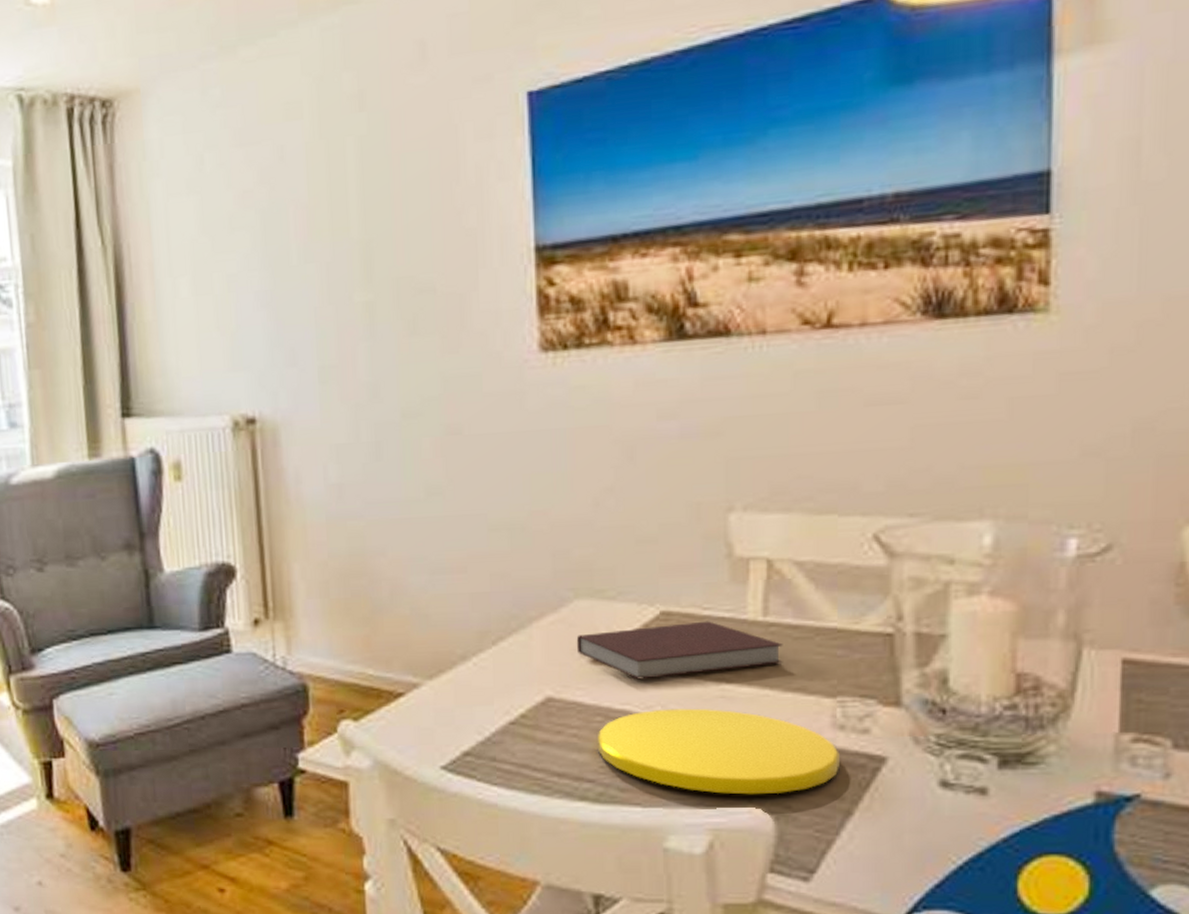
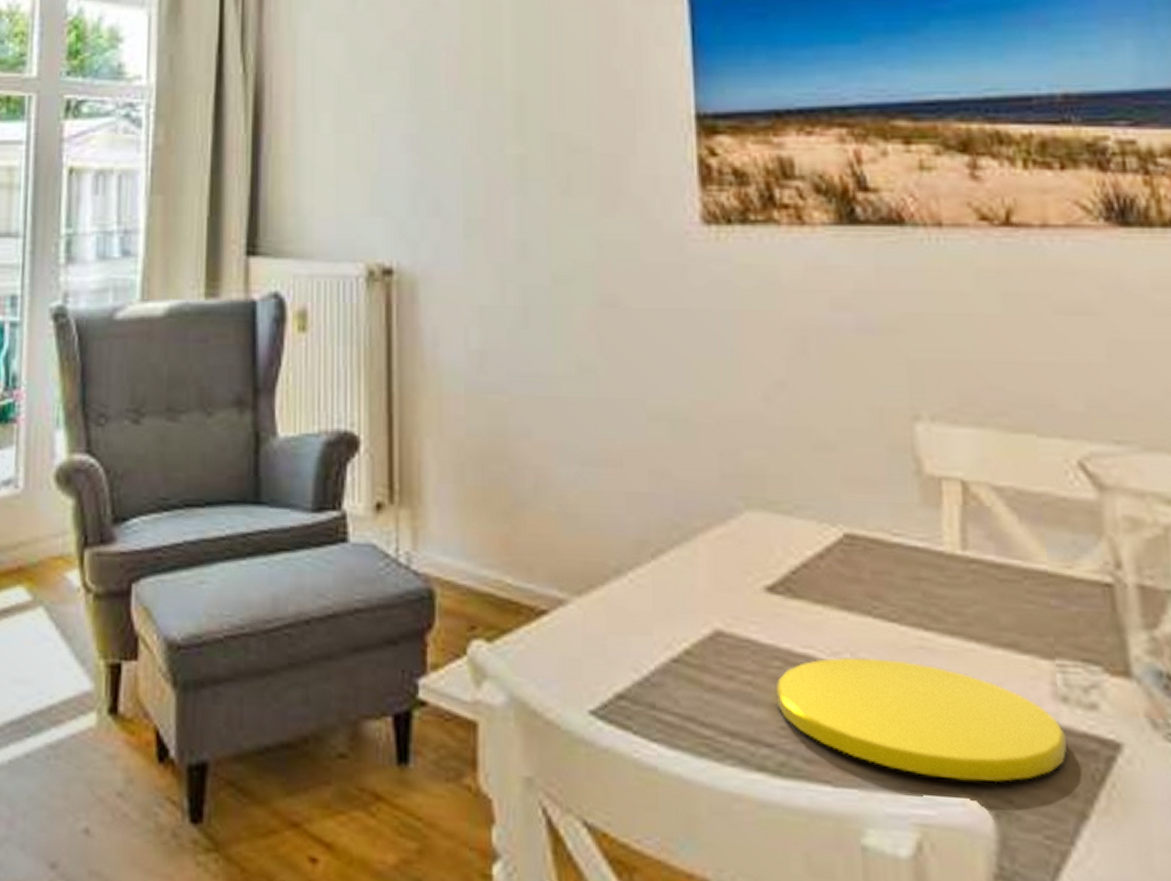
notebook: present [576,621,783,680] -> none [748,549,989,617]

